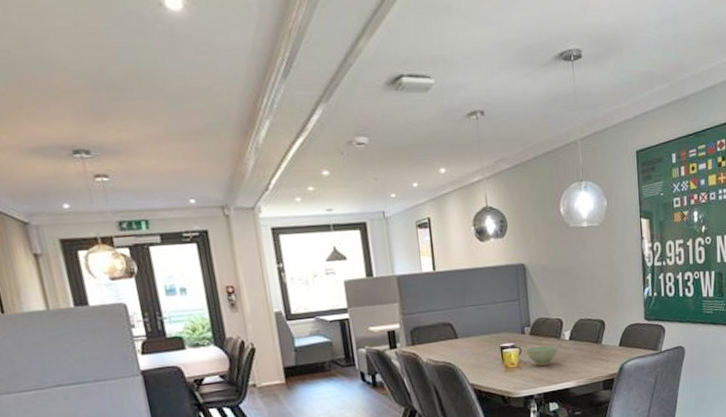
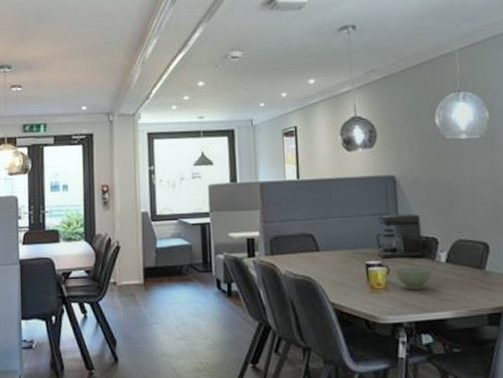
coffee maker: none [509,297,551,341] -> present [376,212,424,259]

